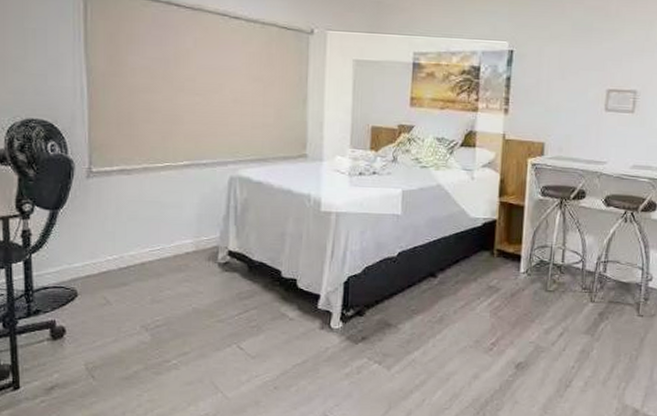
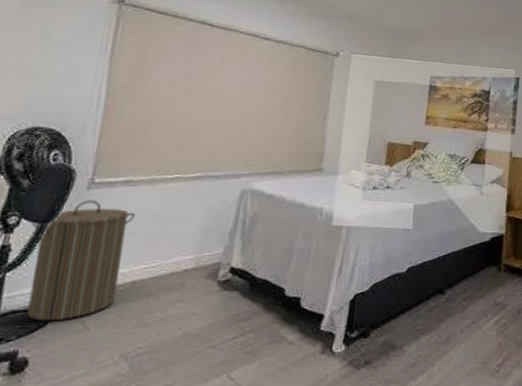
laundry hamper: none [44,188,134,297] -> present [26,200,135,321]

